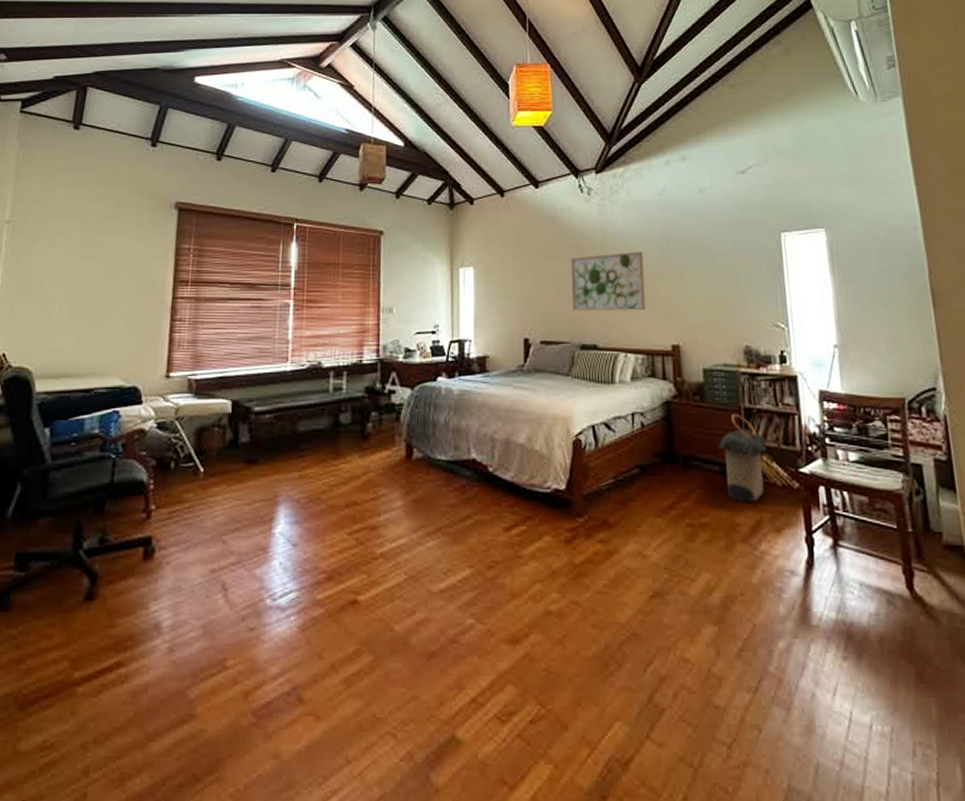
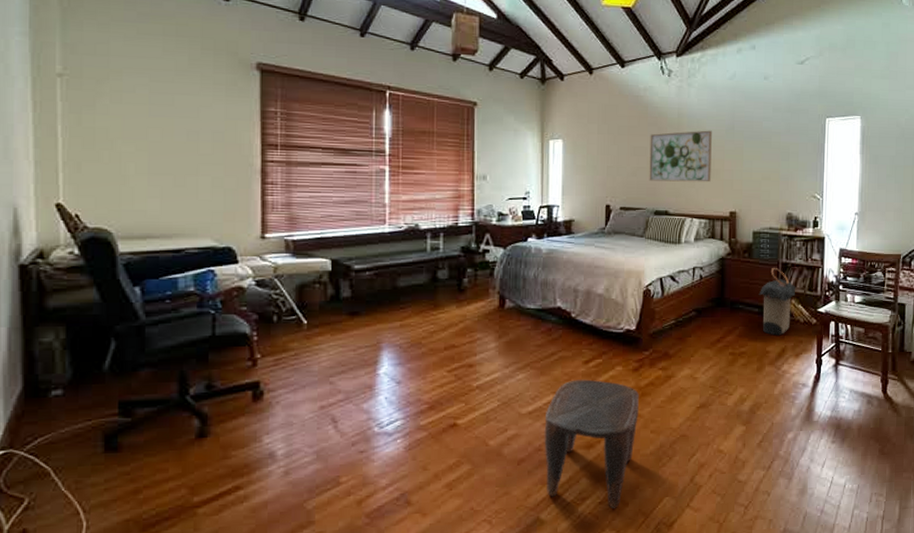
stool: none [459,551,575,731] -> present [544,379,639,508]

